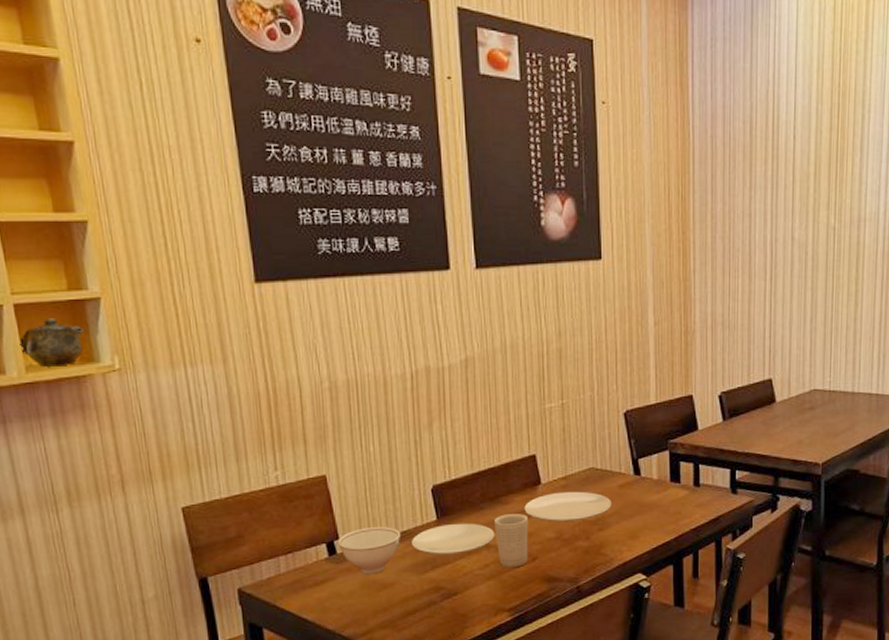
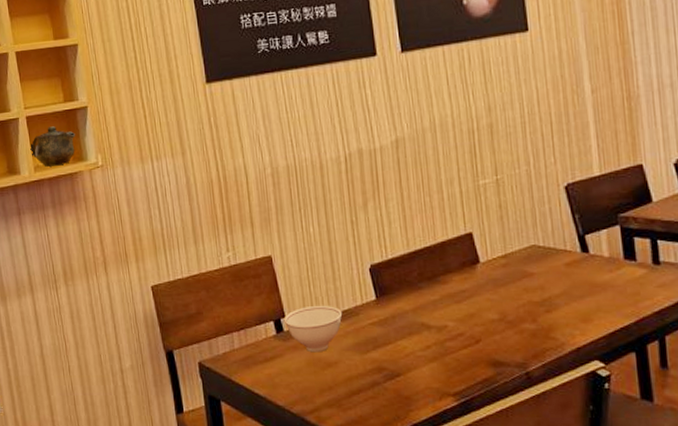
plate: present [412,523,495,555] -> none [353,302,435,335]
cup: present [493,514,528,569] -> none [432,294,472,351]
plate: present [524,491,611,522] -> none [463,270,558,303]

